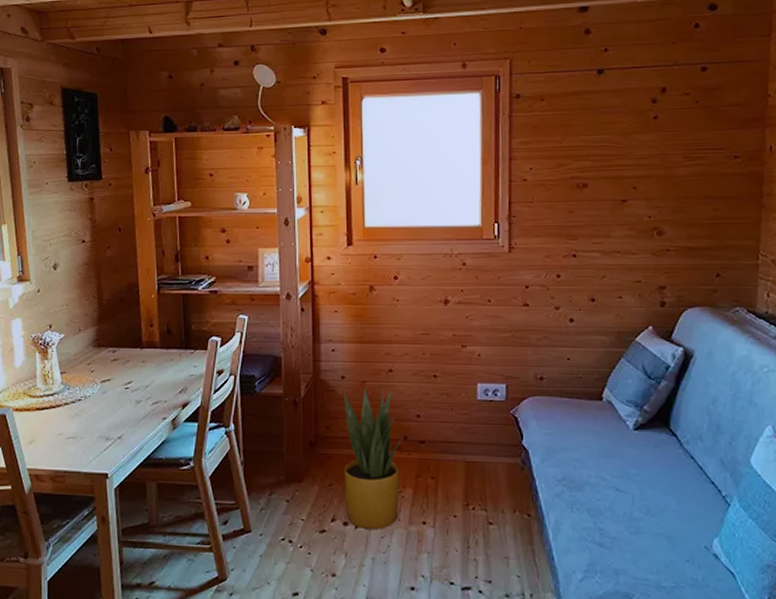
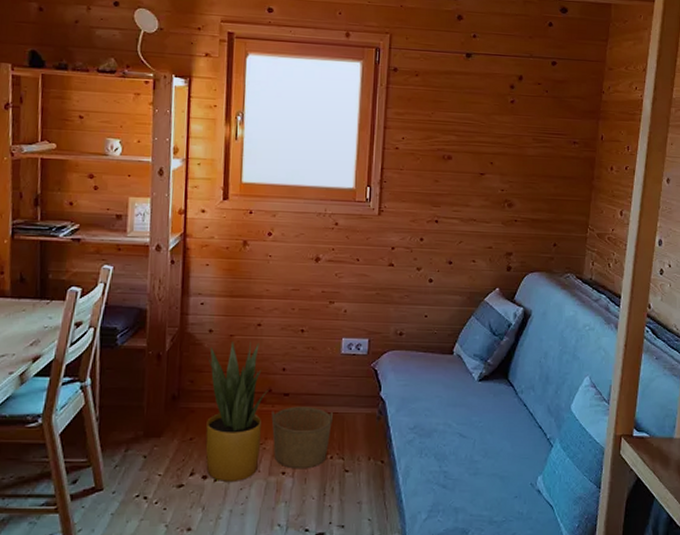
basket: none [408,454,472,520] -> present [271,406,333,469]

